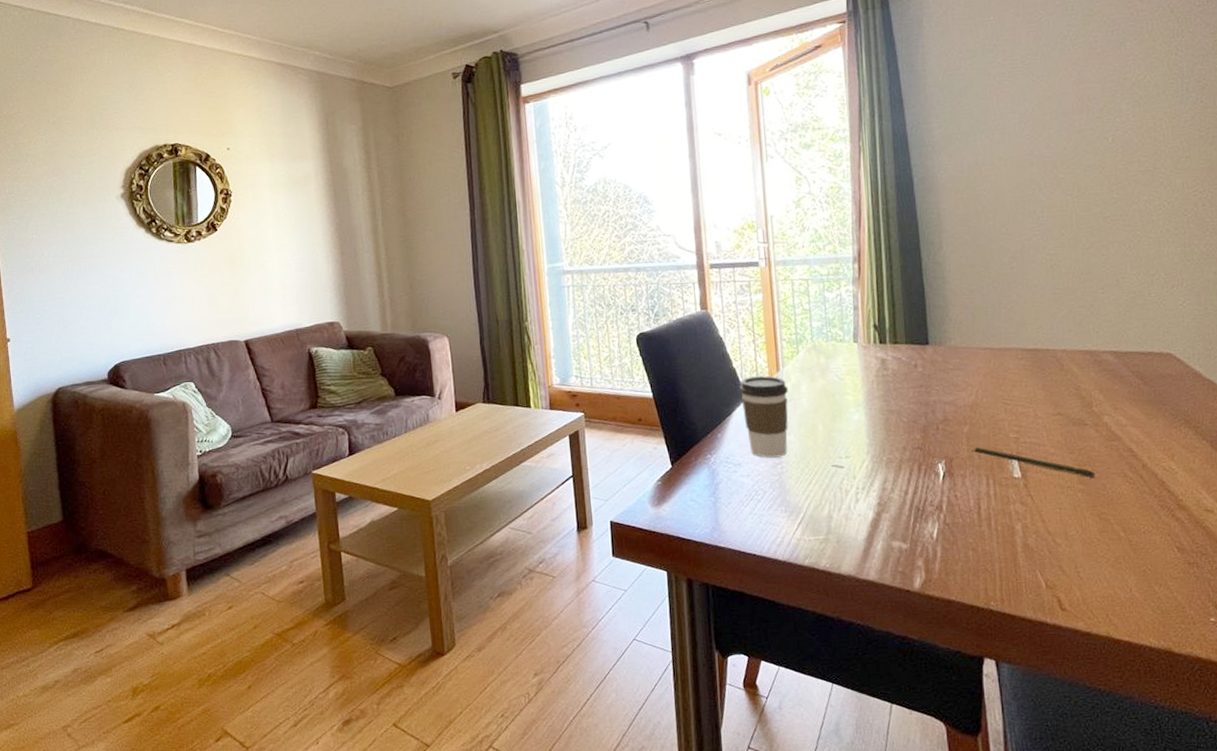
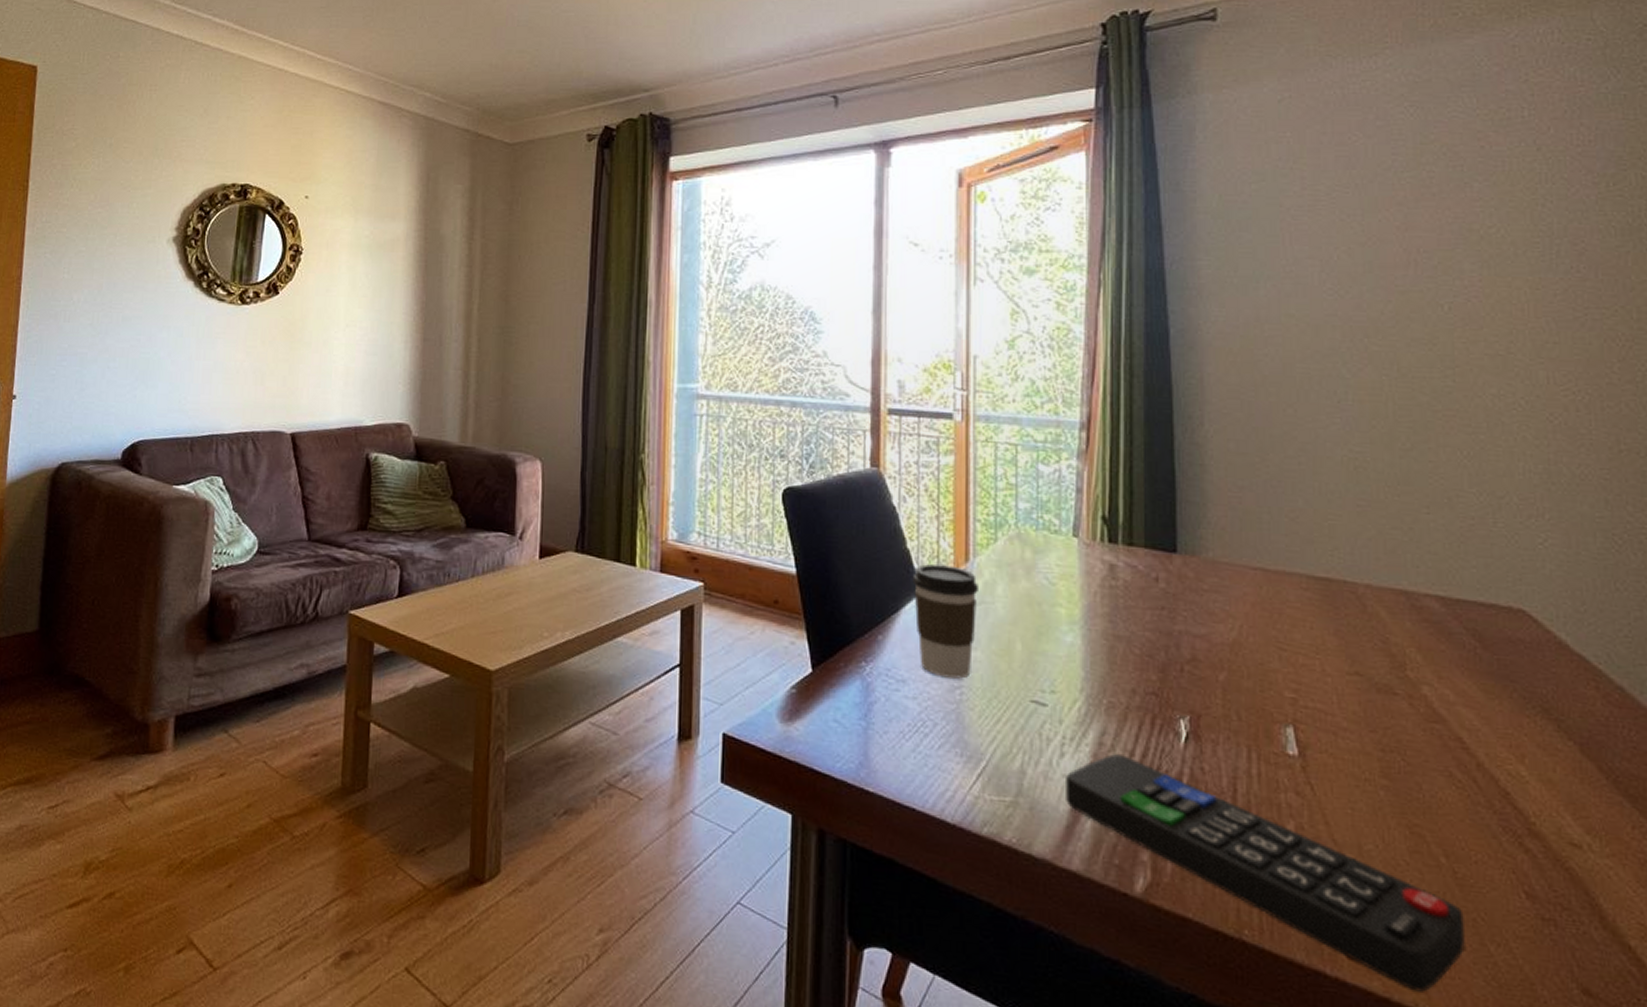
remote control: none [861,494,1139,625] -> present [1066,754,1466,992]
pen: present [970,446,1096,478] -> none [1227,703,1407,771]

